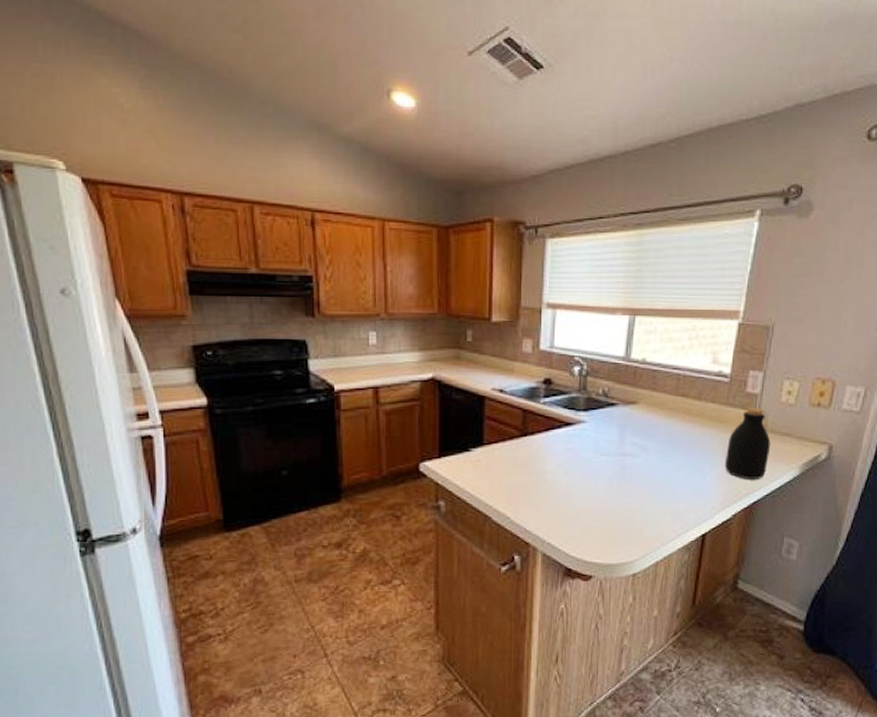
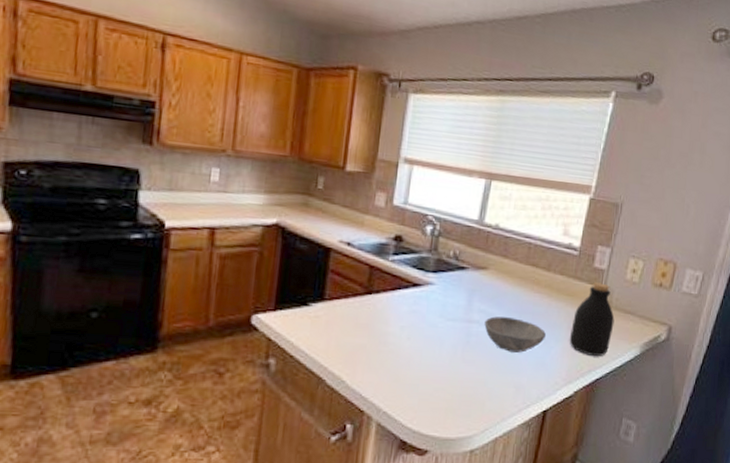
bowl: none [638,448,700,481] -> present [484,316,546,353]

